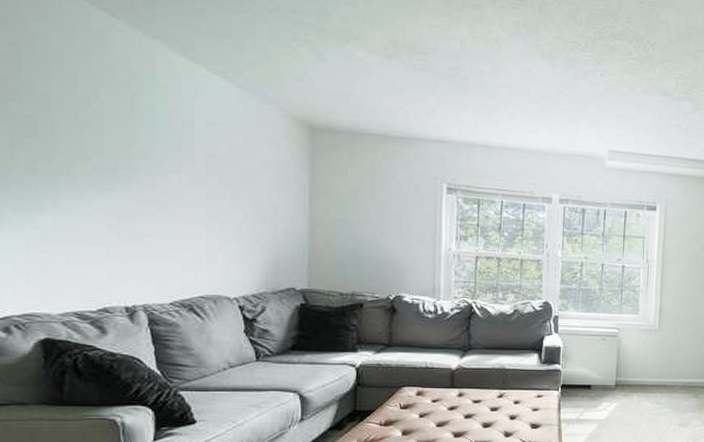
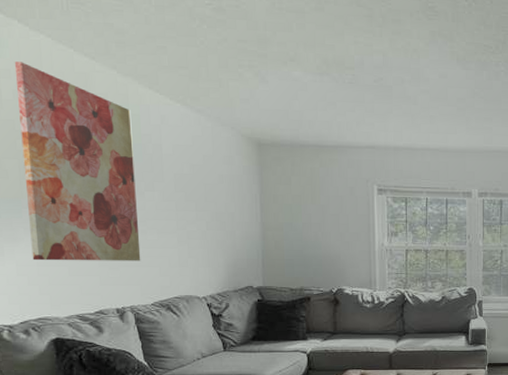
wall art: none [12,9,160,253] -> present [14,61,141,261]

